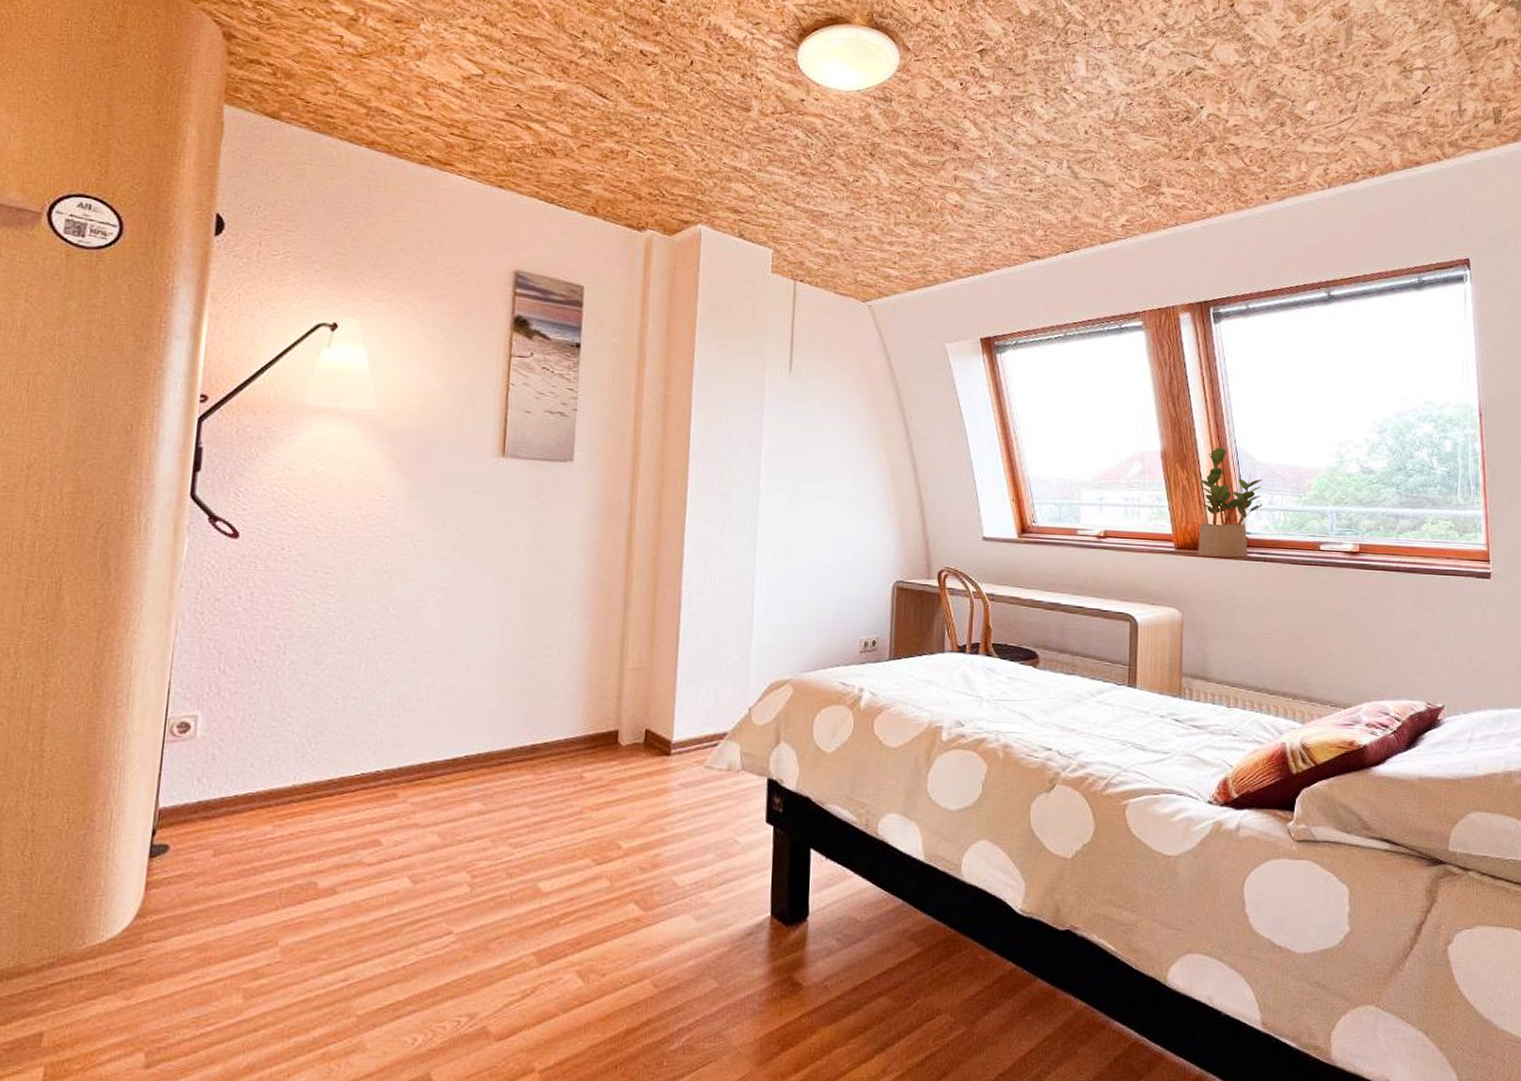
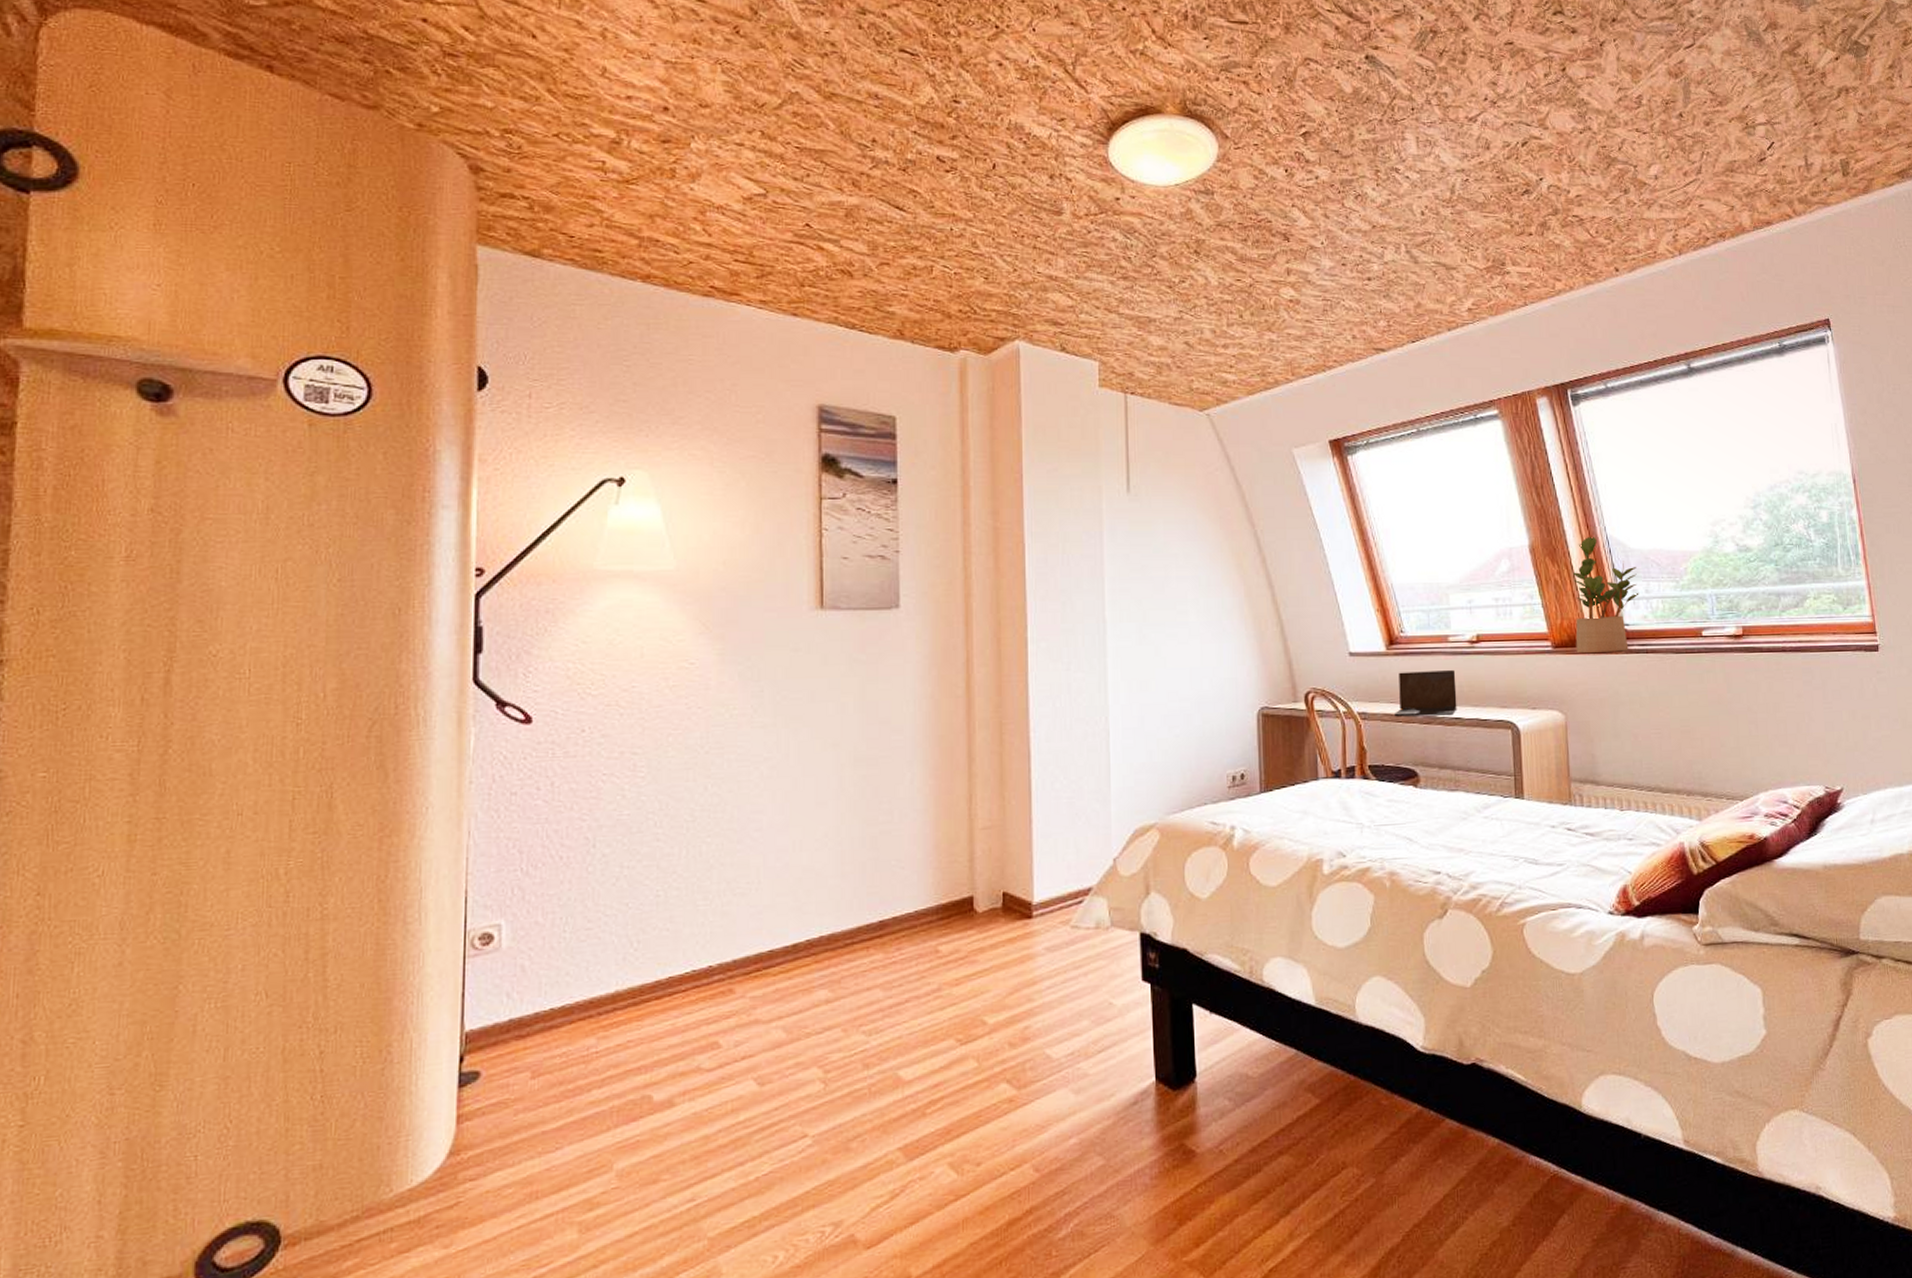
laptop: none [1020,559,1081,605] -> present [1393,670,1457,717]

